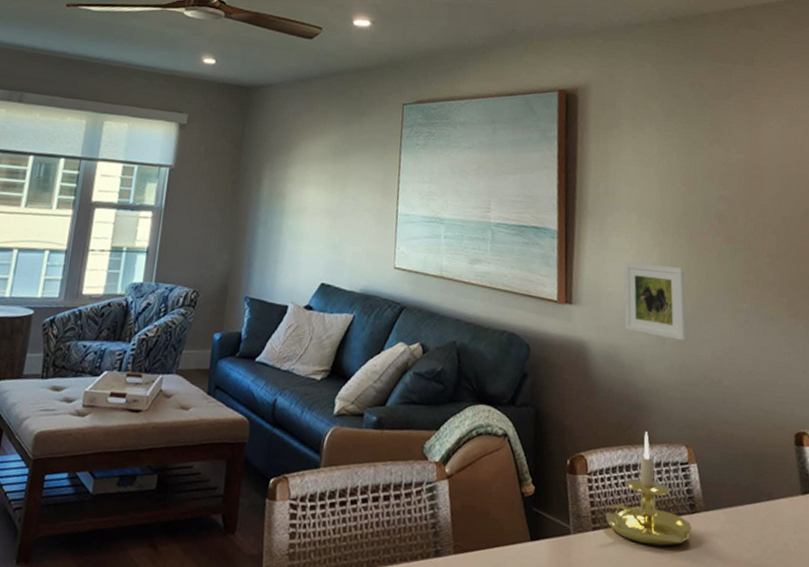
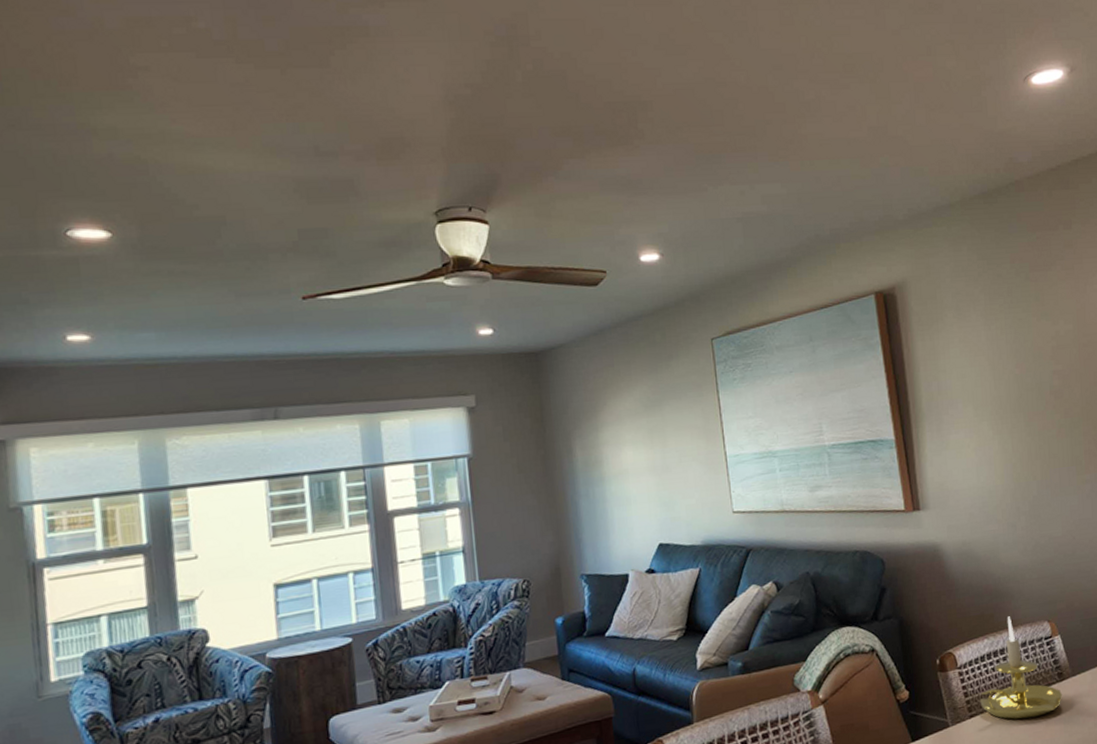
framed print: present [623,261,687,341] -> none [966,451,1037,525]

